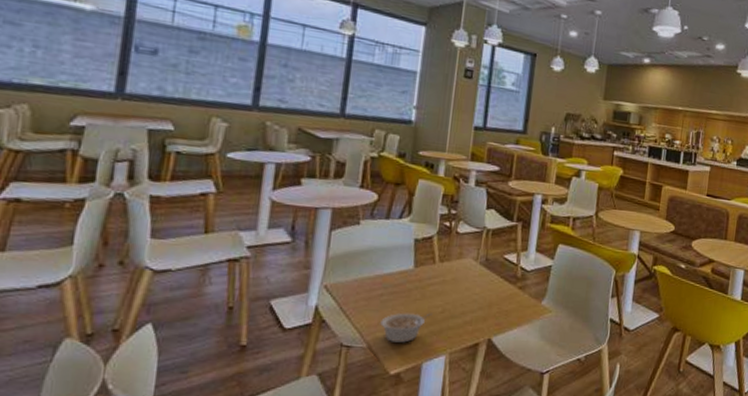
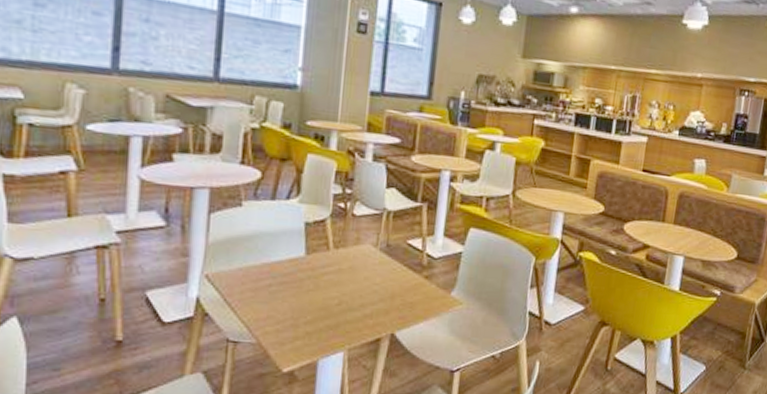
legume: present [380,313,433,343] -> none [270,305,328,338]

